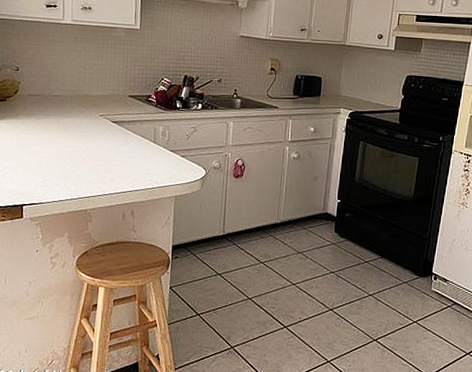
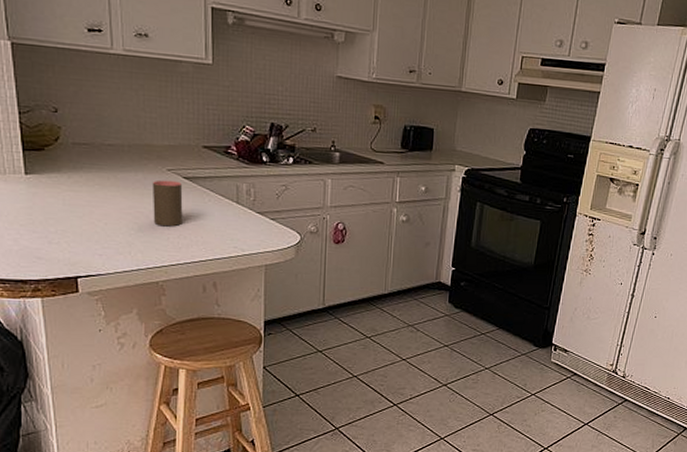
cup: none [86,123,111,163] -> present [152,180,183,227]

